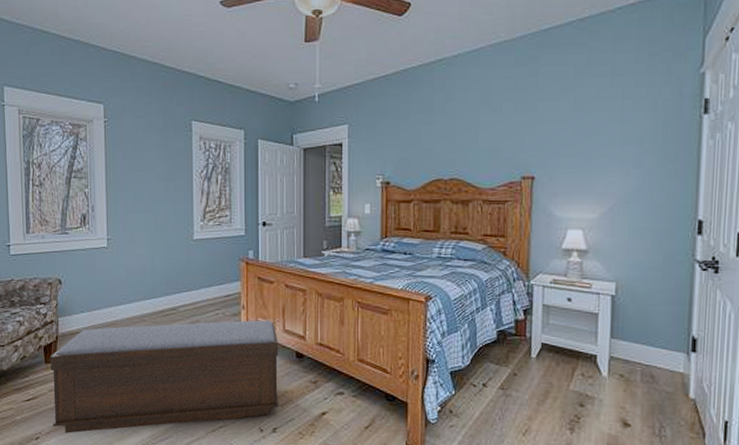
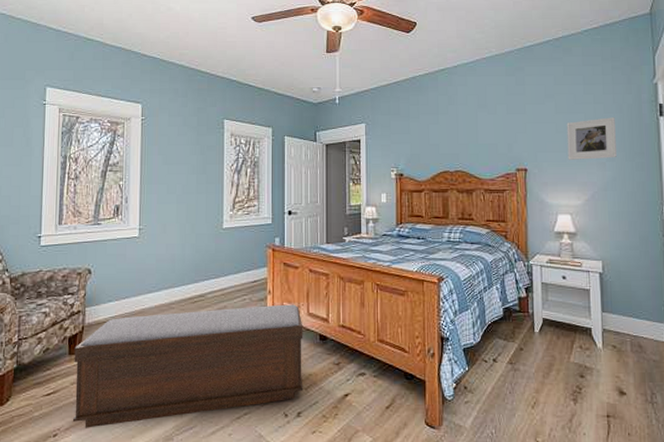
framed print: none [584,115,647,166] -> present [566,117,617,160]

